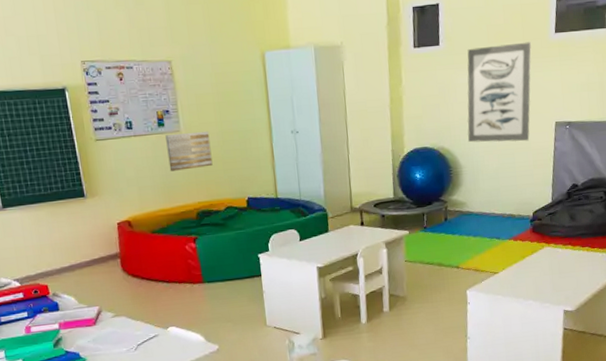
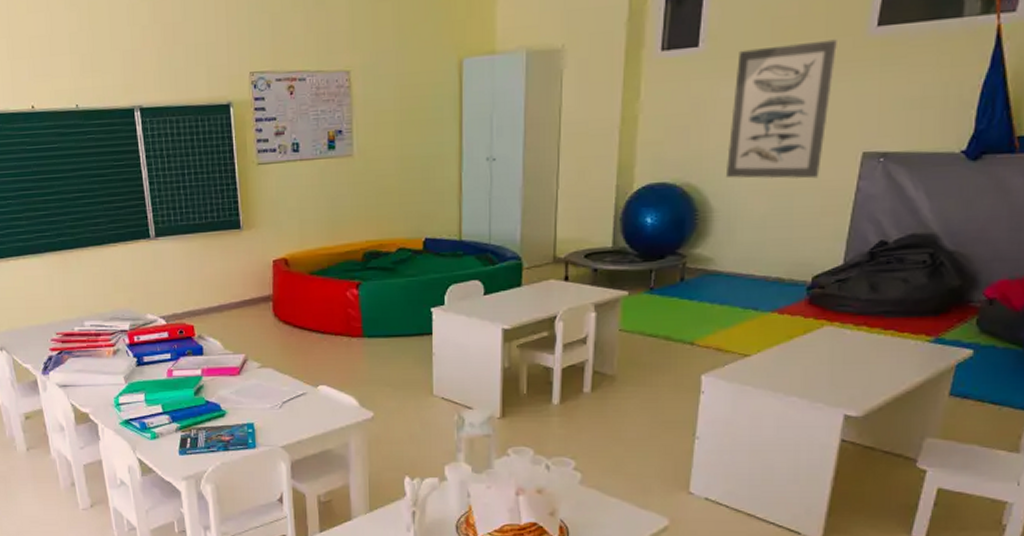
wall art: present [165,131,213,171] -> none [335,155,387,203]

